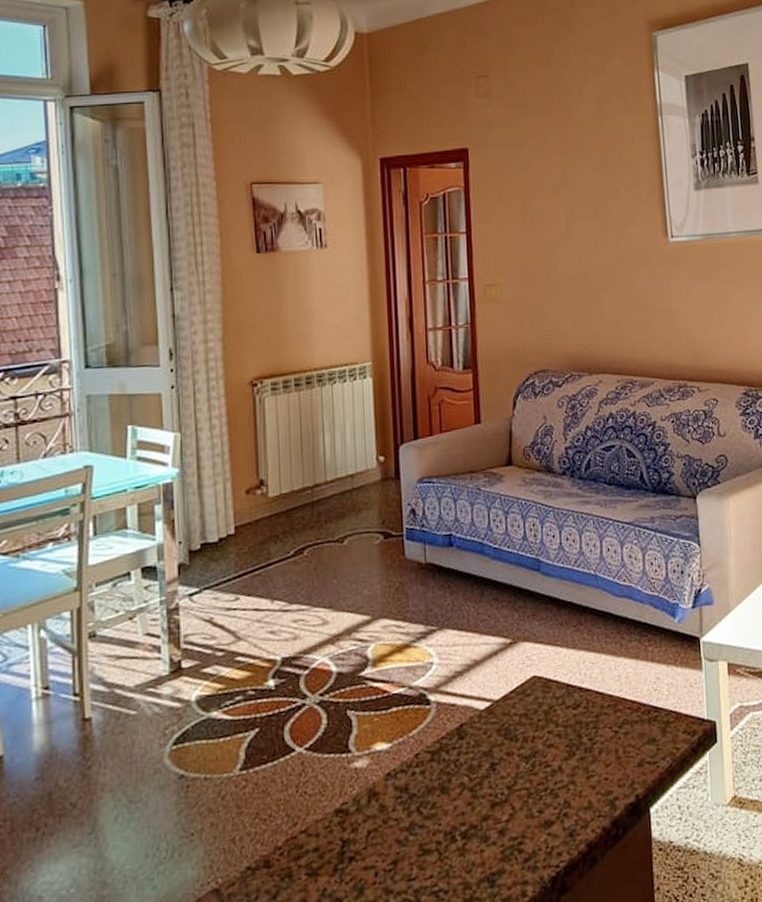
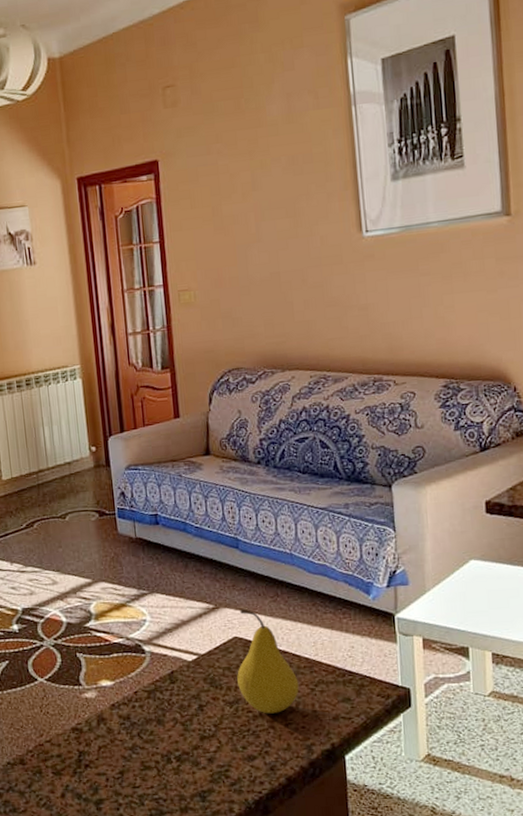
fruit: none [535,641,602,767] -> present [237,608,299,714]

